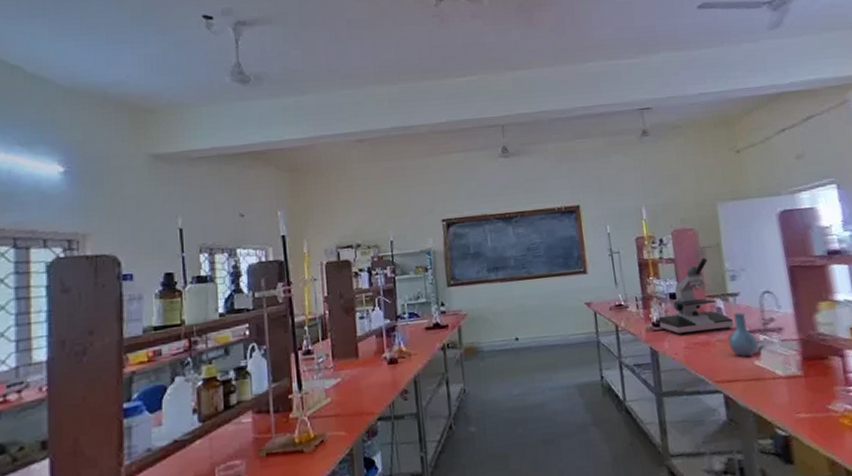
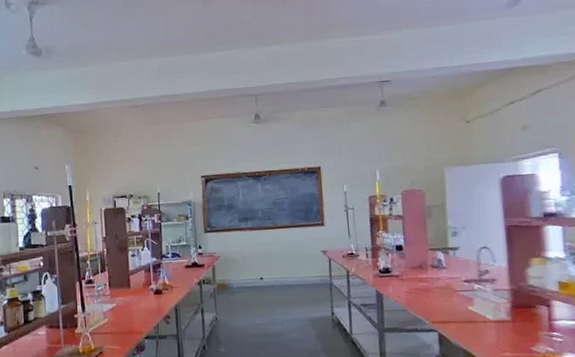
microscope: present [658,258,734,336] -> none [385,216,452,282]
flask: present [728,312,759,358] -> none [445,264,473,303]

